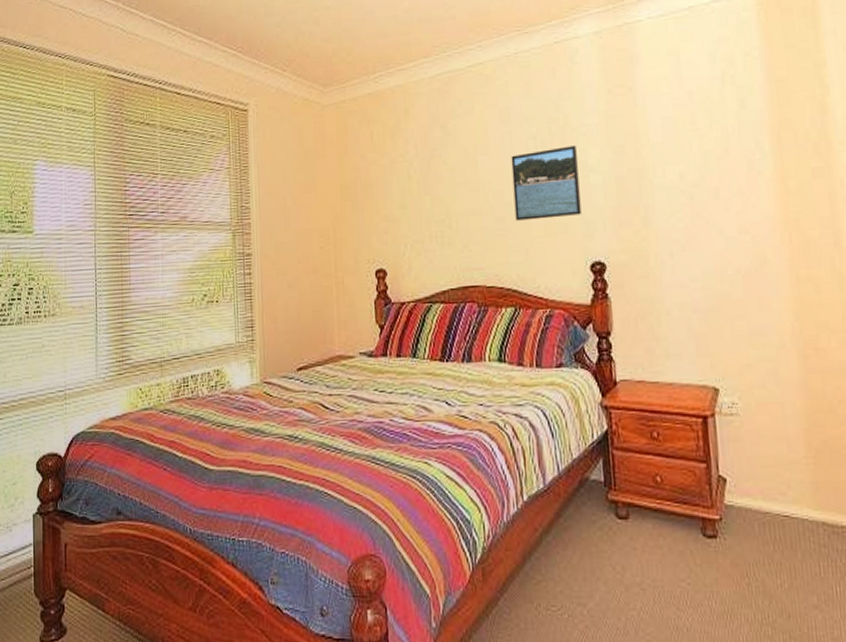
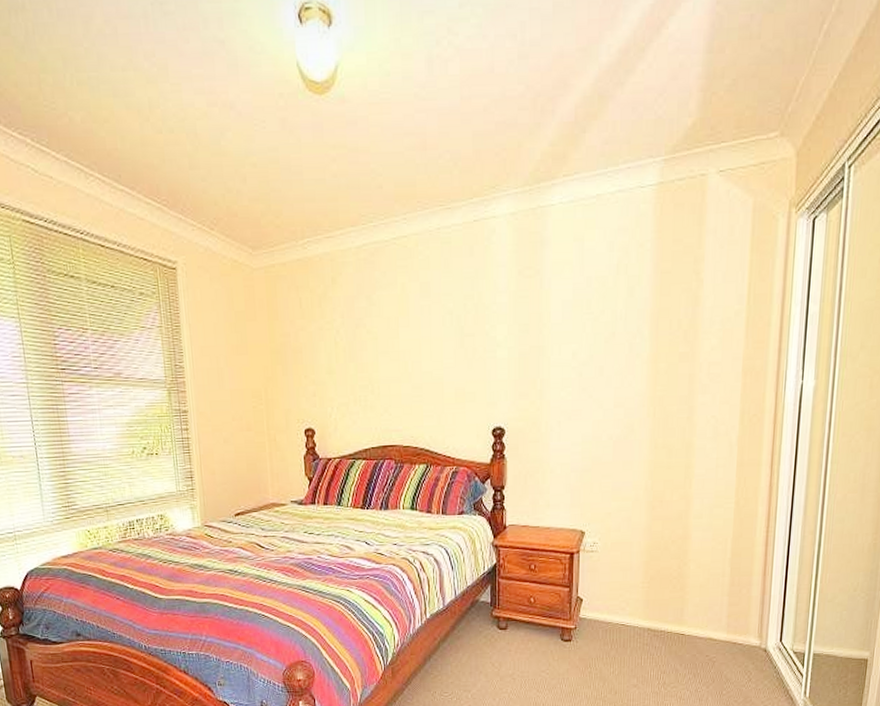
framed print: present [511,145,582,221] -> none [429,322,488,389]

